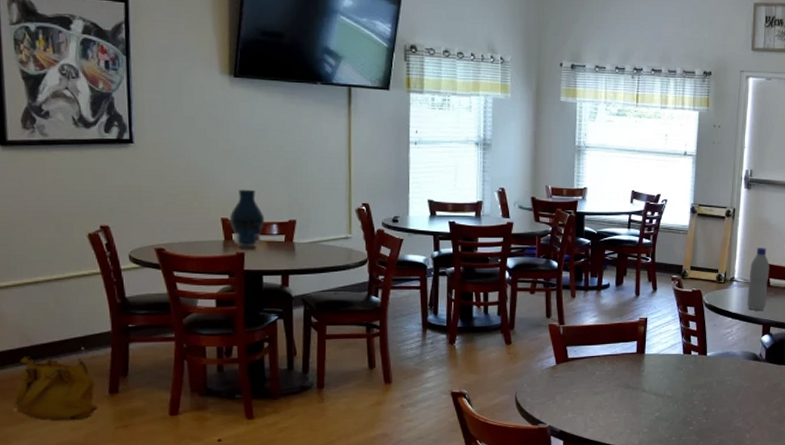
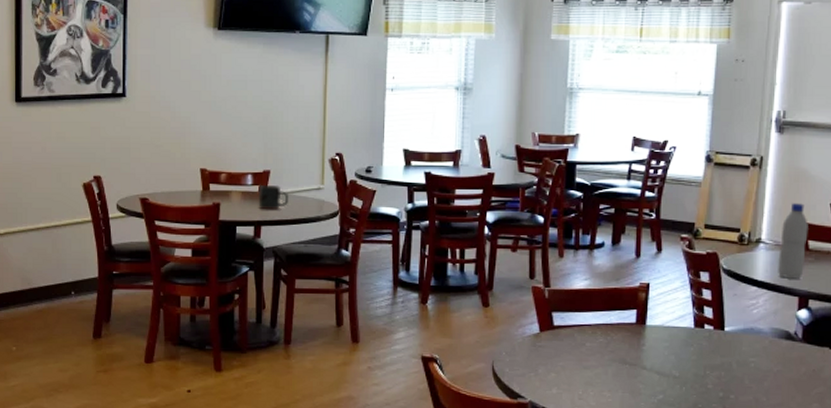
handbag: present [14,356,98,420] -> none [14,298,83,361]
vase: present [229,189,265,250] -> none [207,140,241,201]
mug: none [283,235,317,259] -> present [257,185,289,210]

